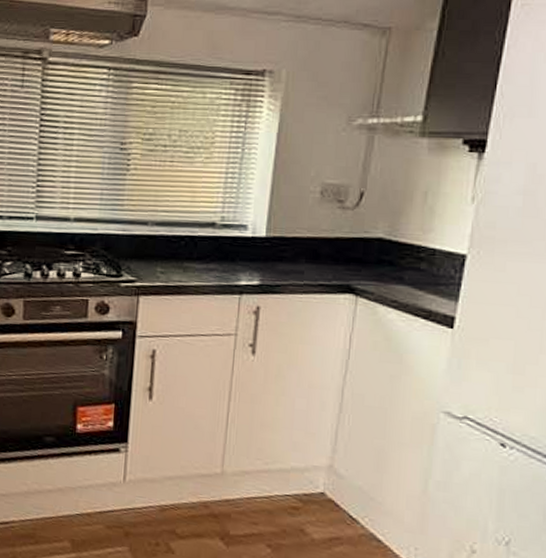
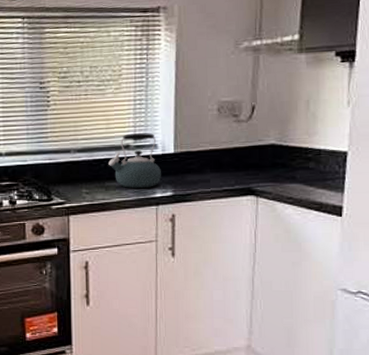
kettle: none [189,210,249,273] -> present [108,133,161,188]

